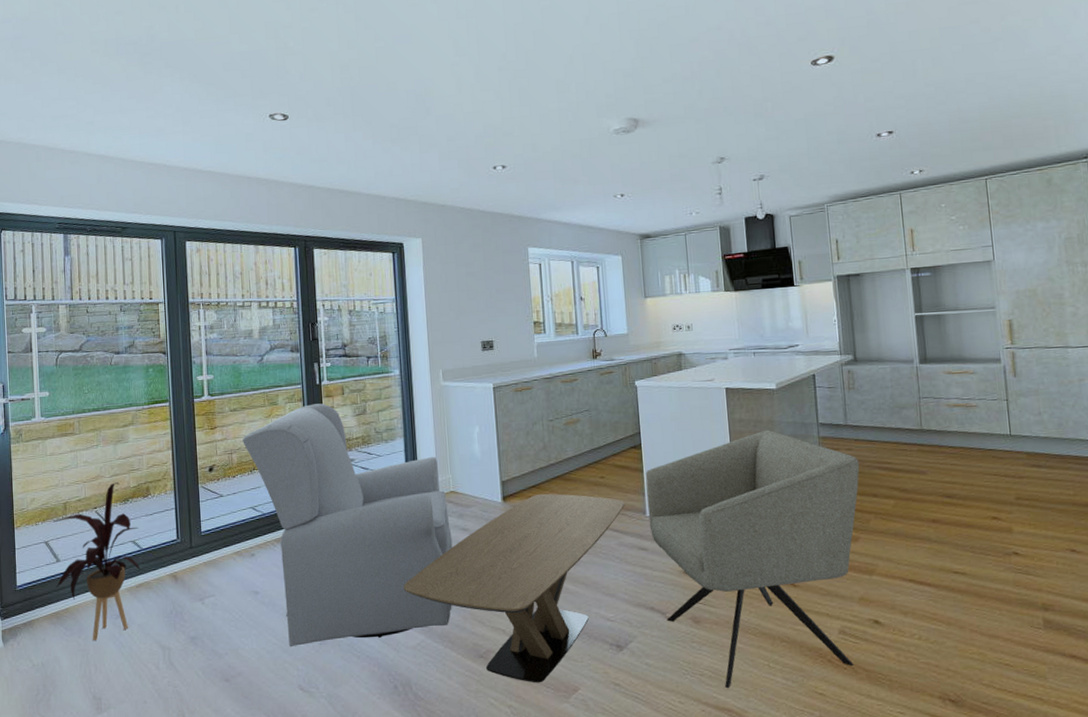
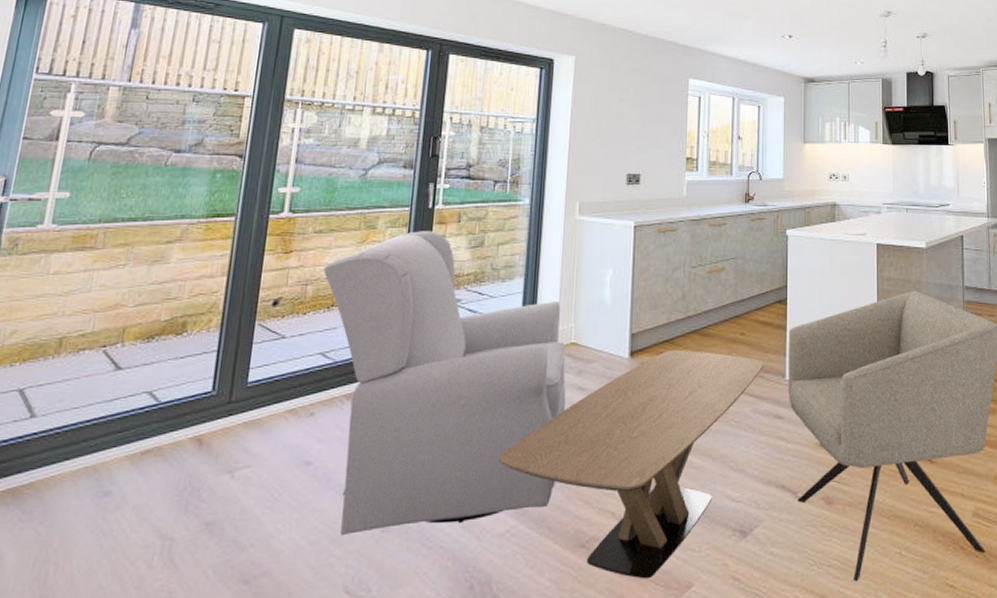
house plant: present [52,482,141,640] -> none [20,313,161,528]

